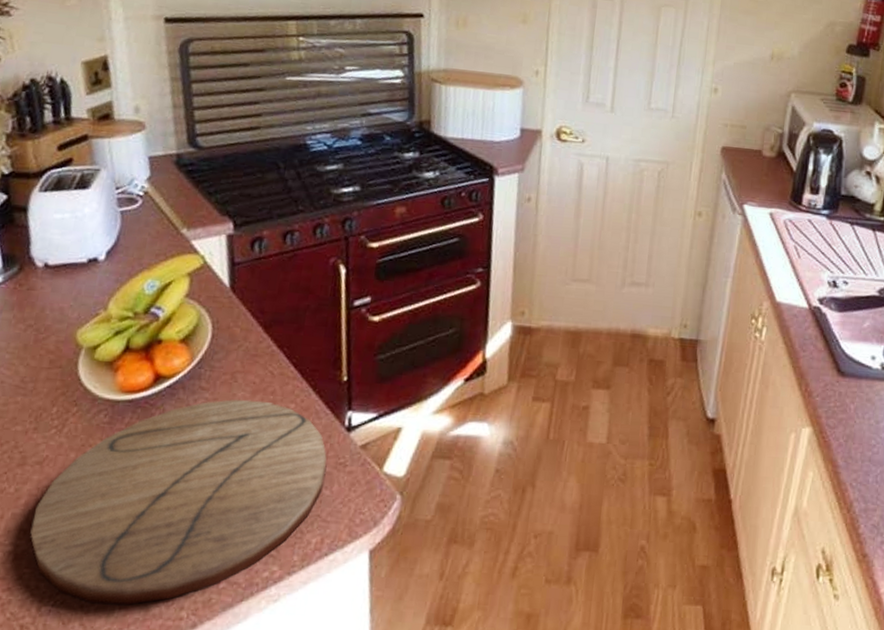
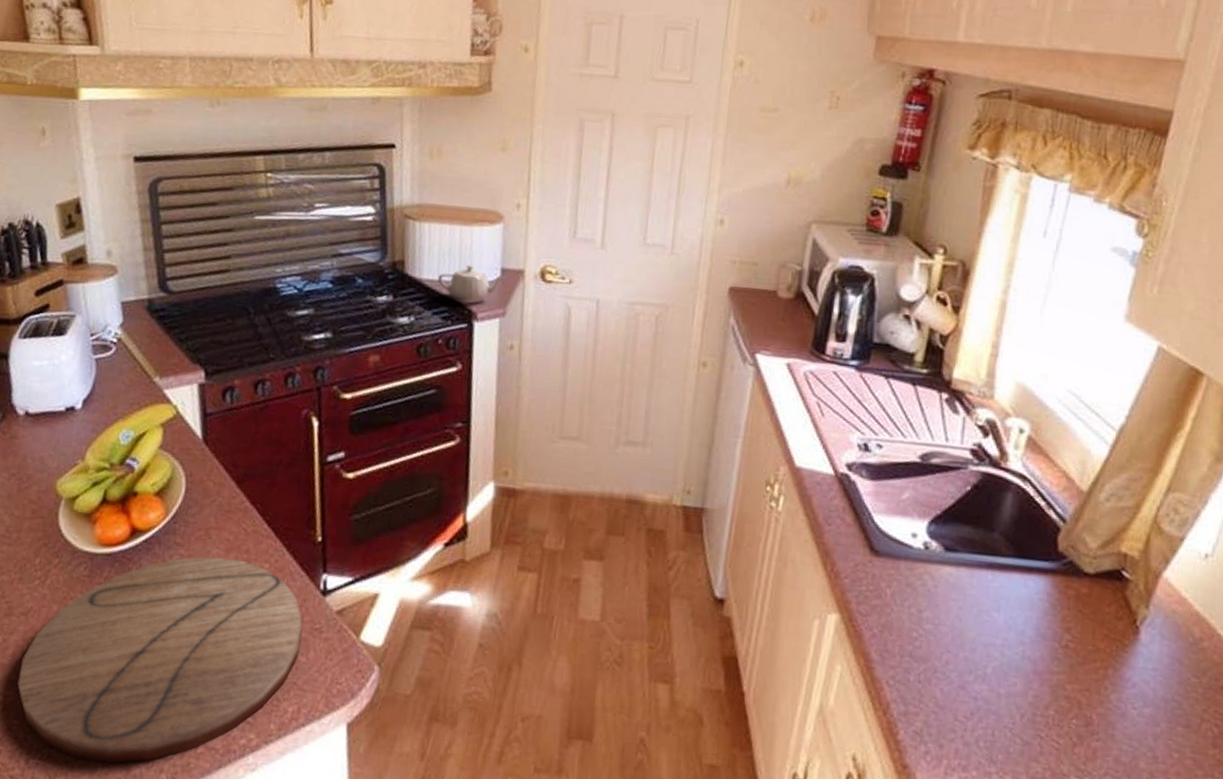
teapot: none [461,124,525,160] -> present [437,263,506,304]

